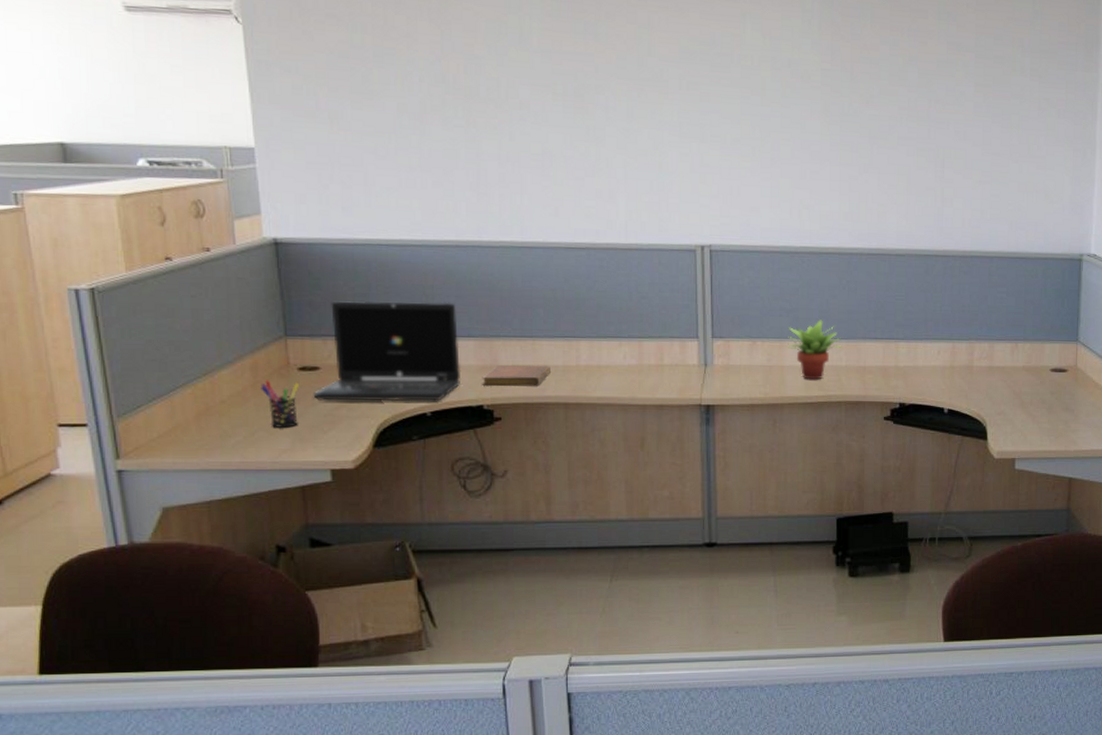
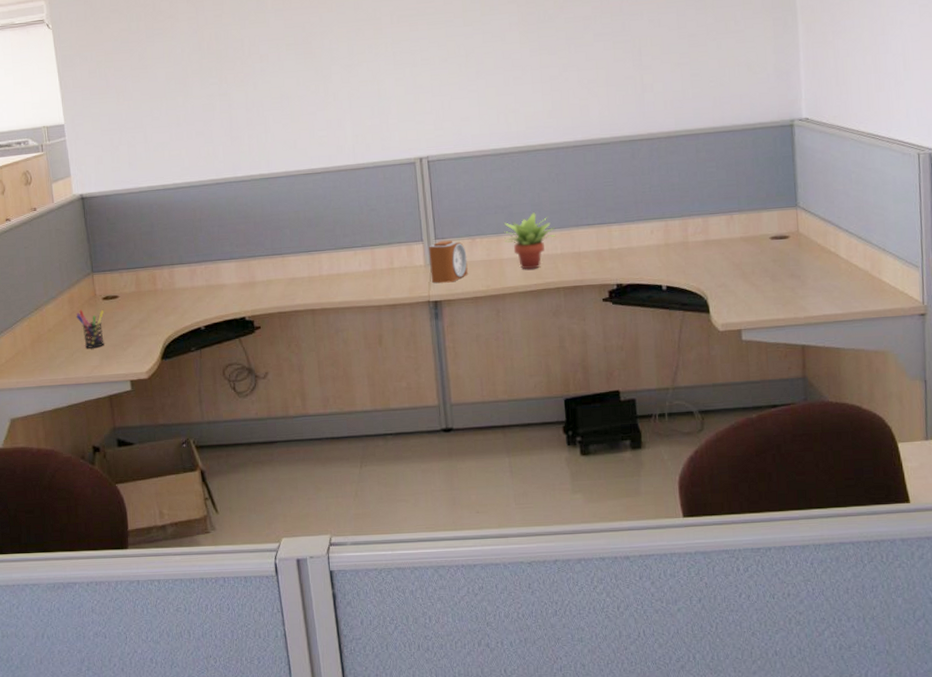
laptop: present [313,301,461,402] -> none [114,231,226,323]
notebook: present [482,364,551,387] -> none [243,277,298,301]
alarm clock: none [704,339,746,386] -> present [429,240,468,283]

